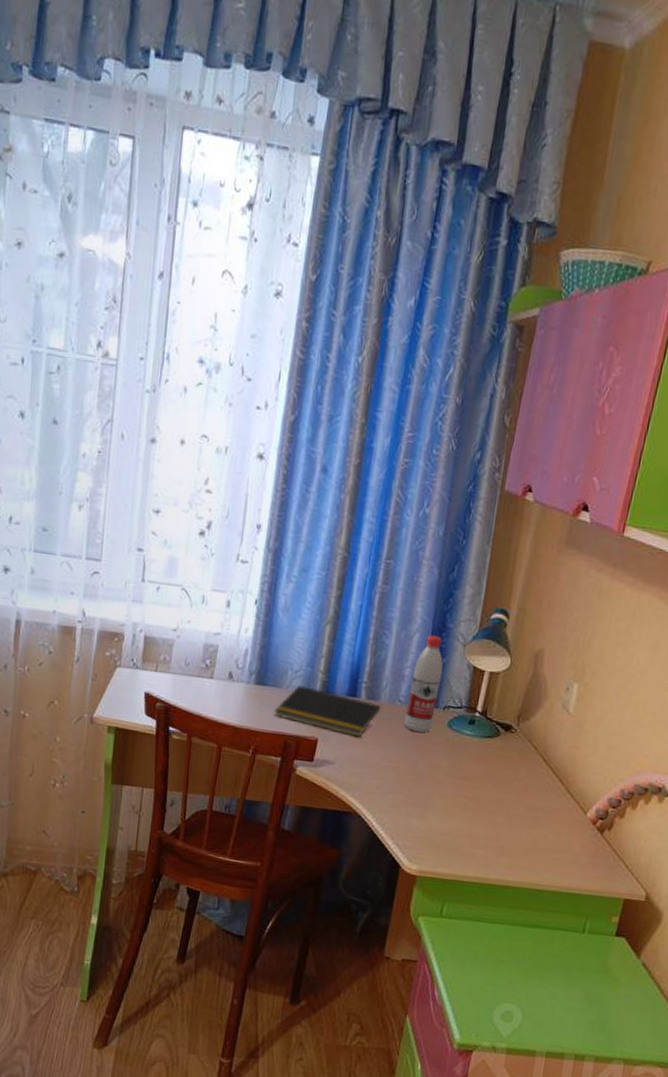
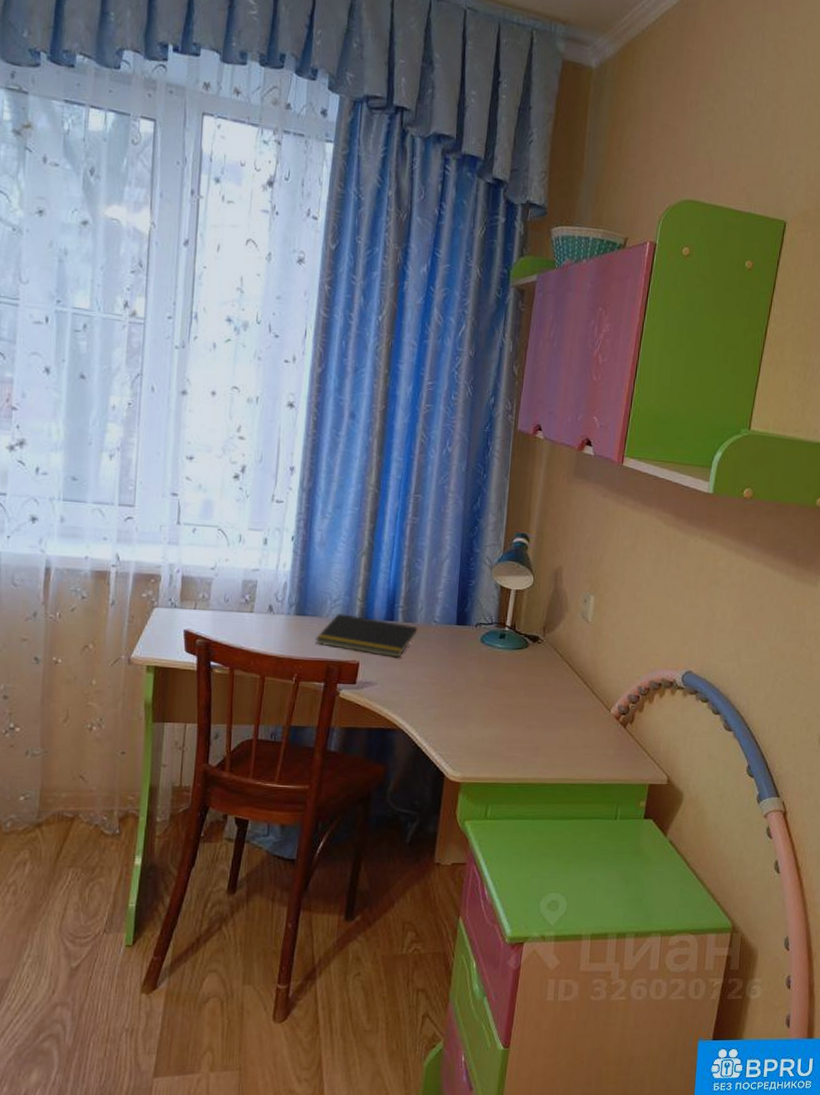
water bottle: present [404,635,443,733] -> none [440,560,473,650]

